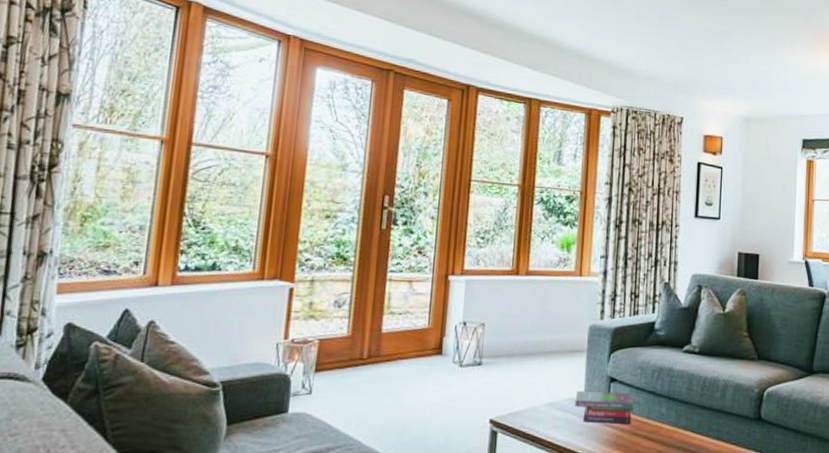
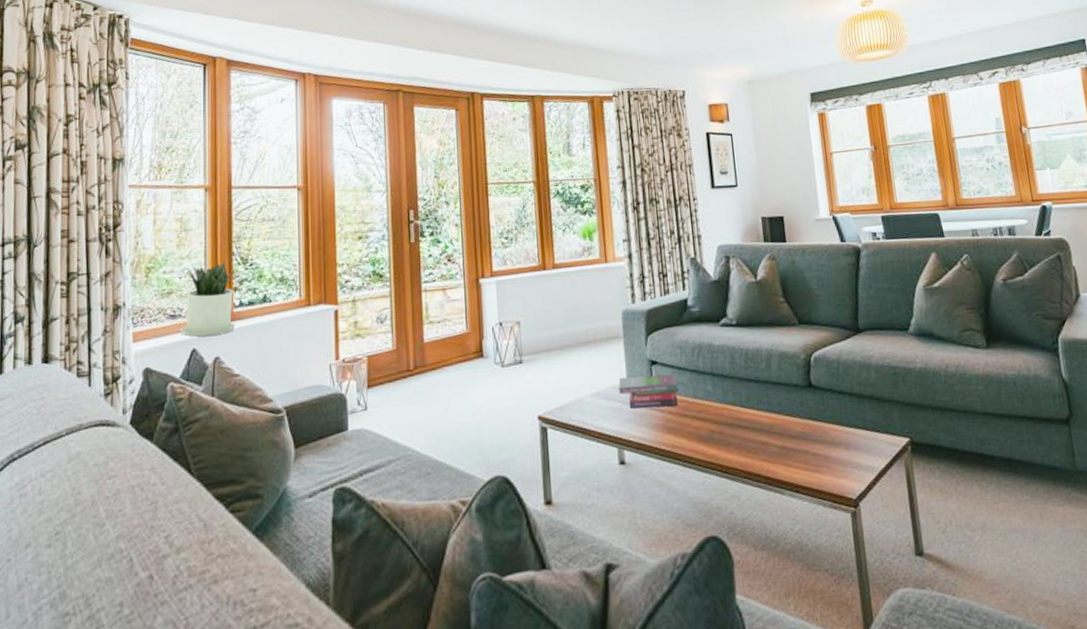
planter: none [113,218,180,298] -> present [180,262,236,337]

